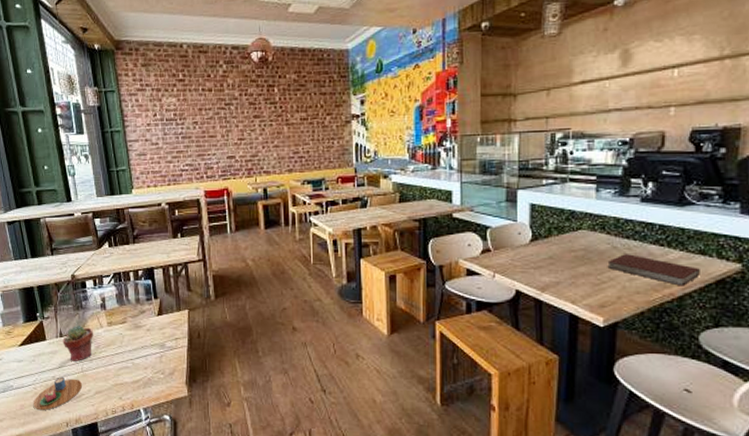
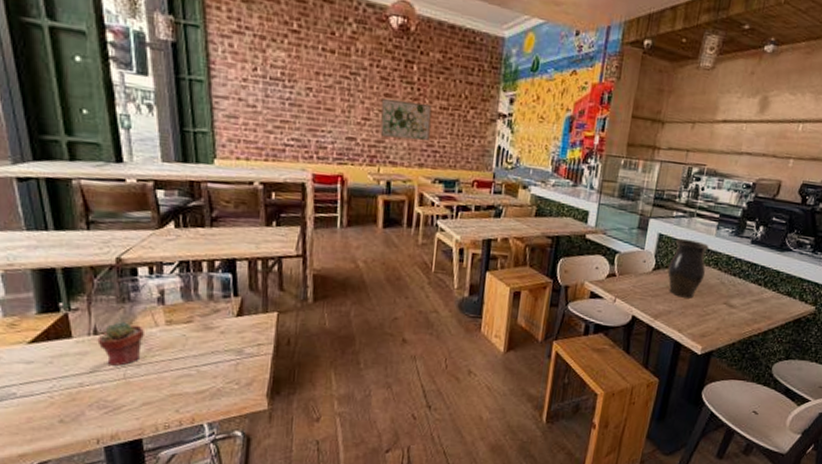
mug: present [33,377,82,411] -> none [47,384,123,425]
wall art: none [252,118,296,152] -> present [380,97,432,142]
vase: none [547,206,592,267] -> present [667,239,709,299]
notebook: present [607,254,700,286] -> none [713,290,785,323]

